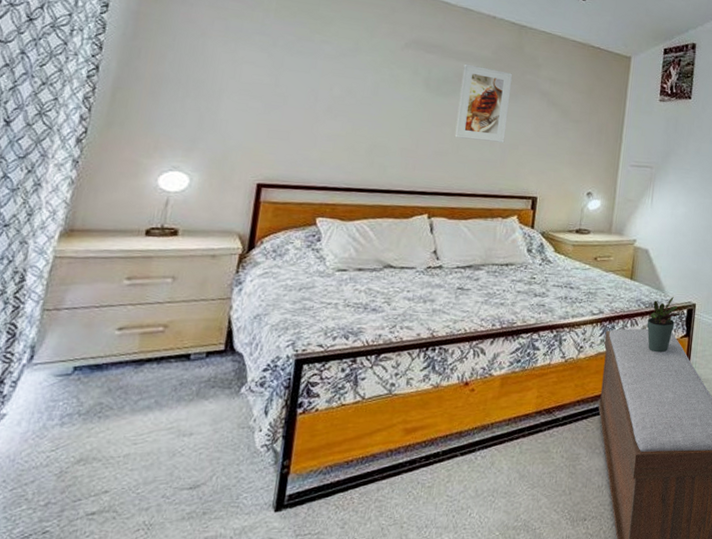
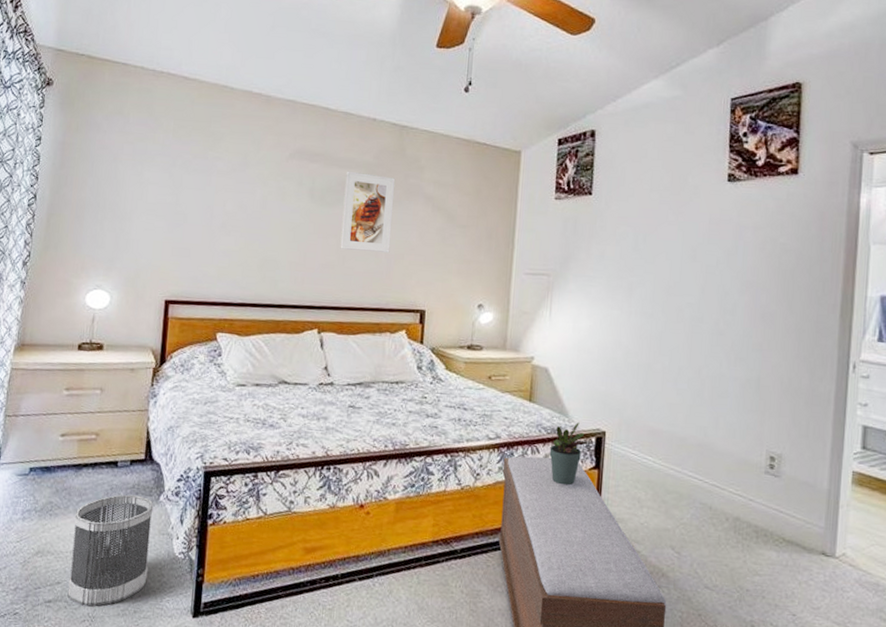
wastebasket: none [117,388,233,514] -> present [67,494,154,607]

